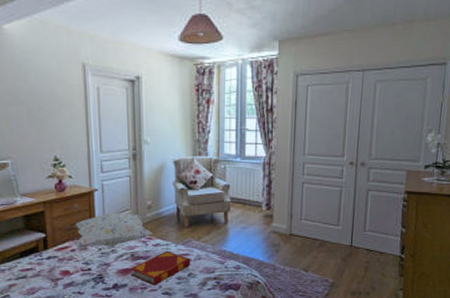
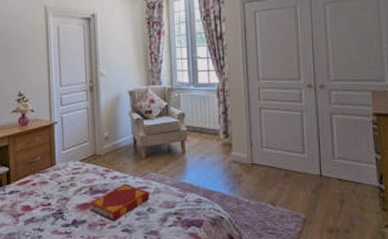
decorative pillow: present [74,213,154,249] -> none [35,145,111,182]

